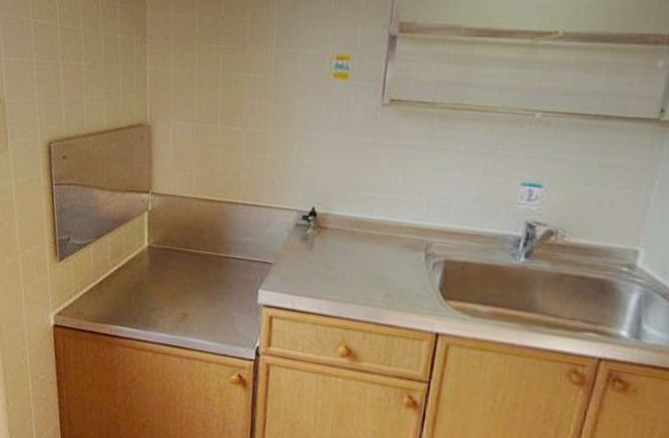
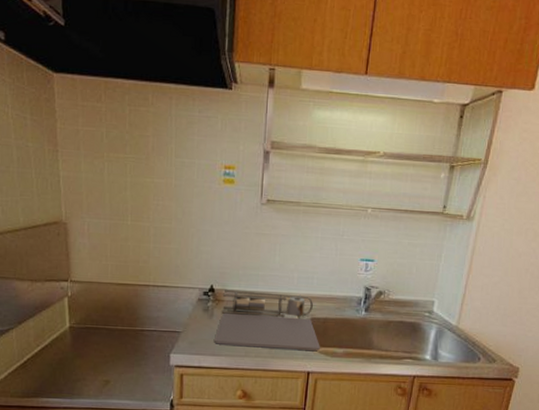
cutting board: none [313,243,456,307] -> present [214,312,320,352]
paper towel holder: none [323,213,448,257] -> present [221,289,313,318]

